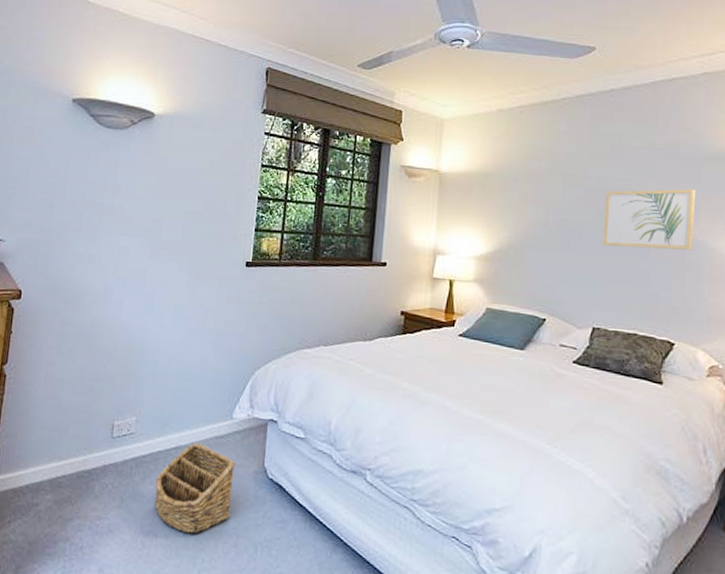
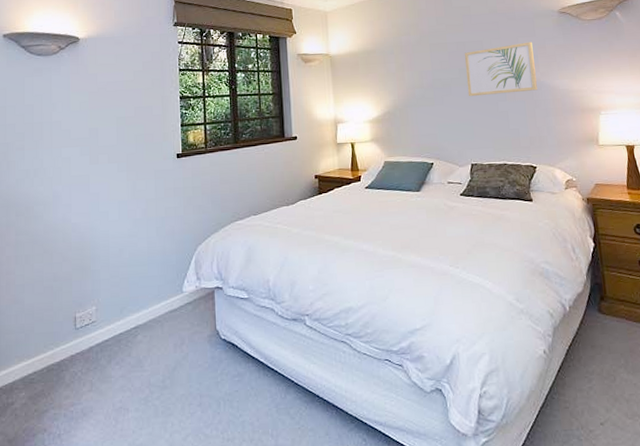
basket: present [155,443,236,533] -> none [121,319,192,403]

